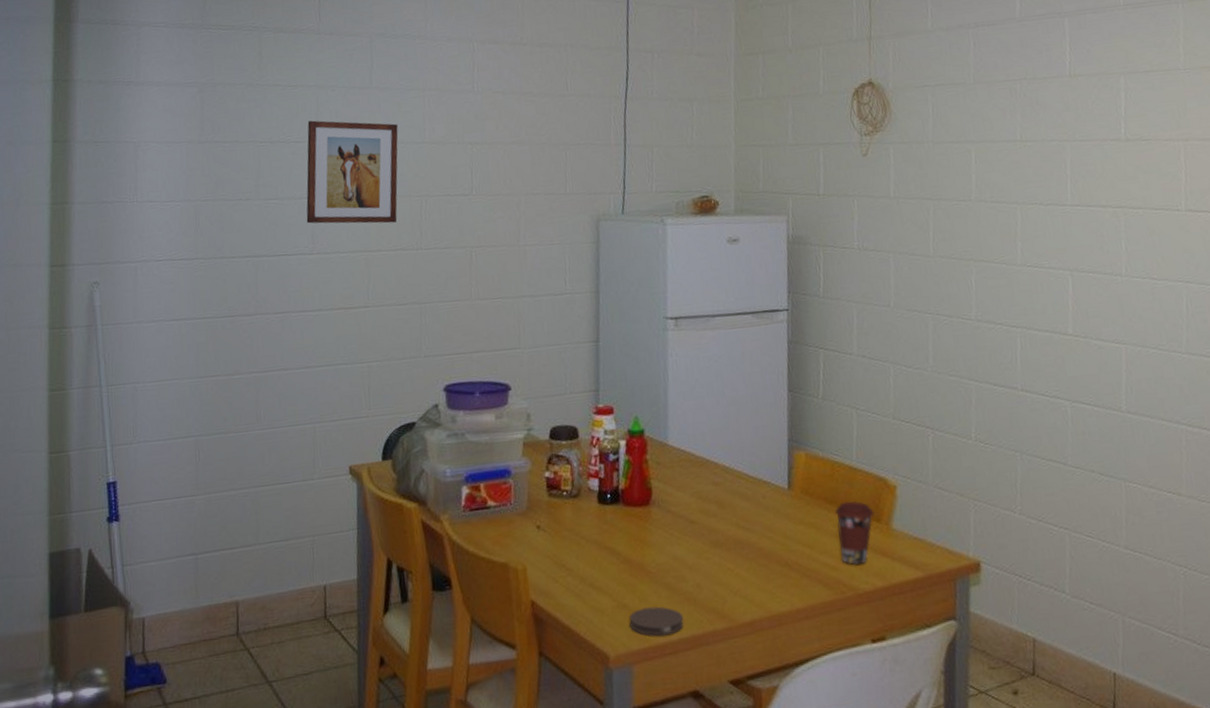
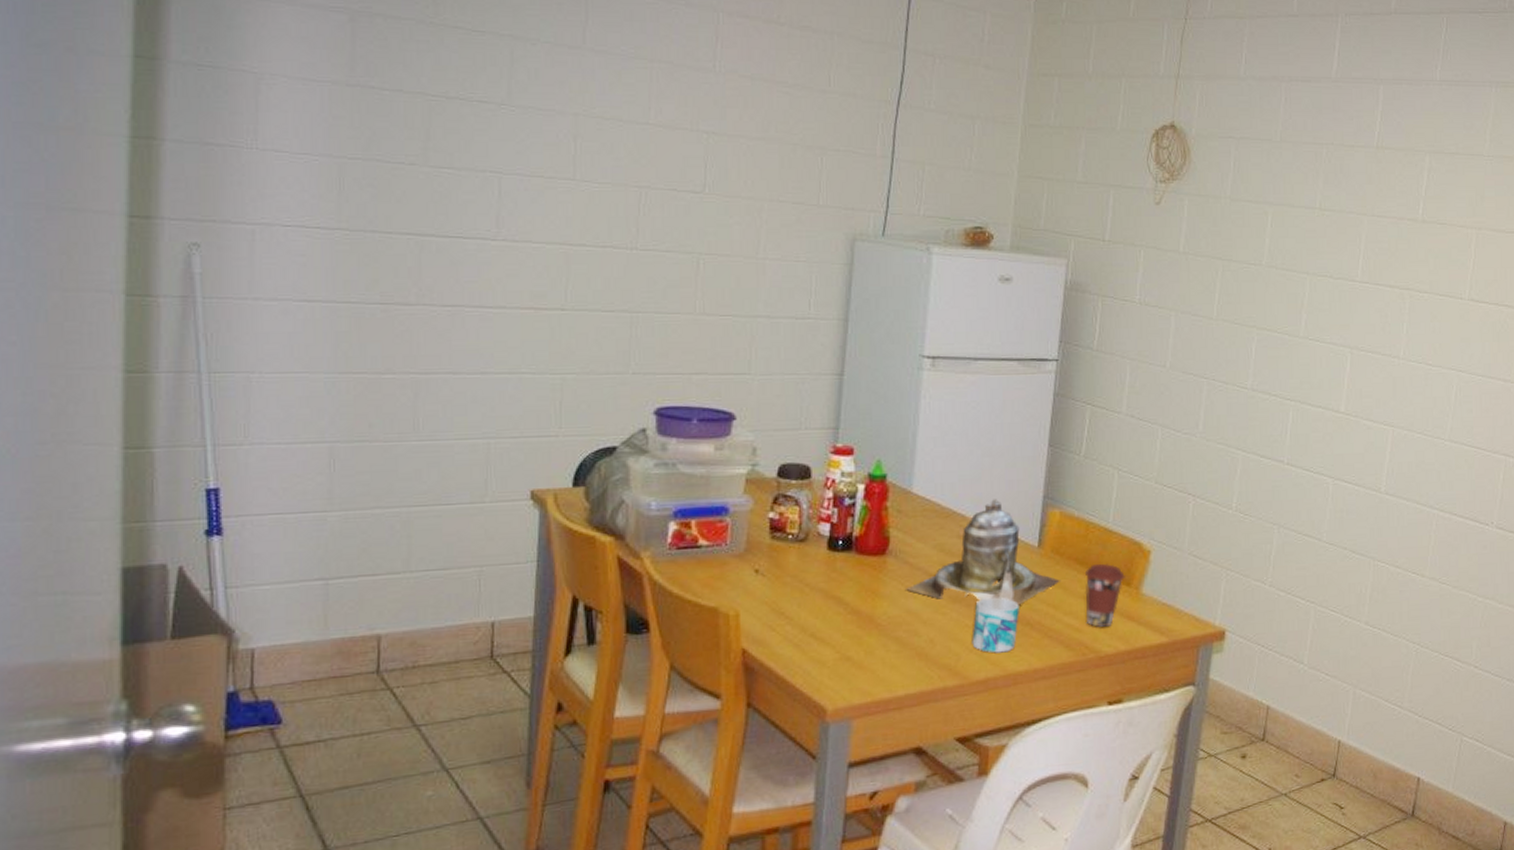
wall art: present [306,120,398,224] -> none [490,78,616,214]
coaster: present [629,606,684,636] -> none [852,660,913,691]
teapot: none [670,445,814,547] -> present [906,499,1062,606]
mug: none [735,539,777,595] -> present [972,597,1019,653]

